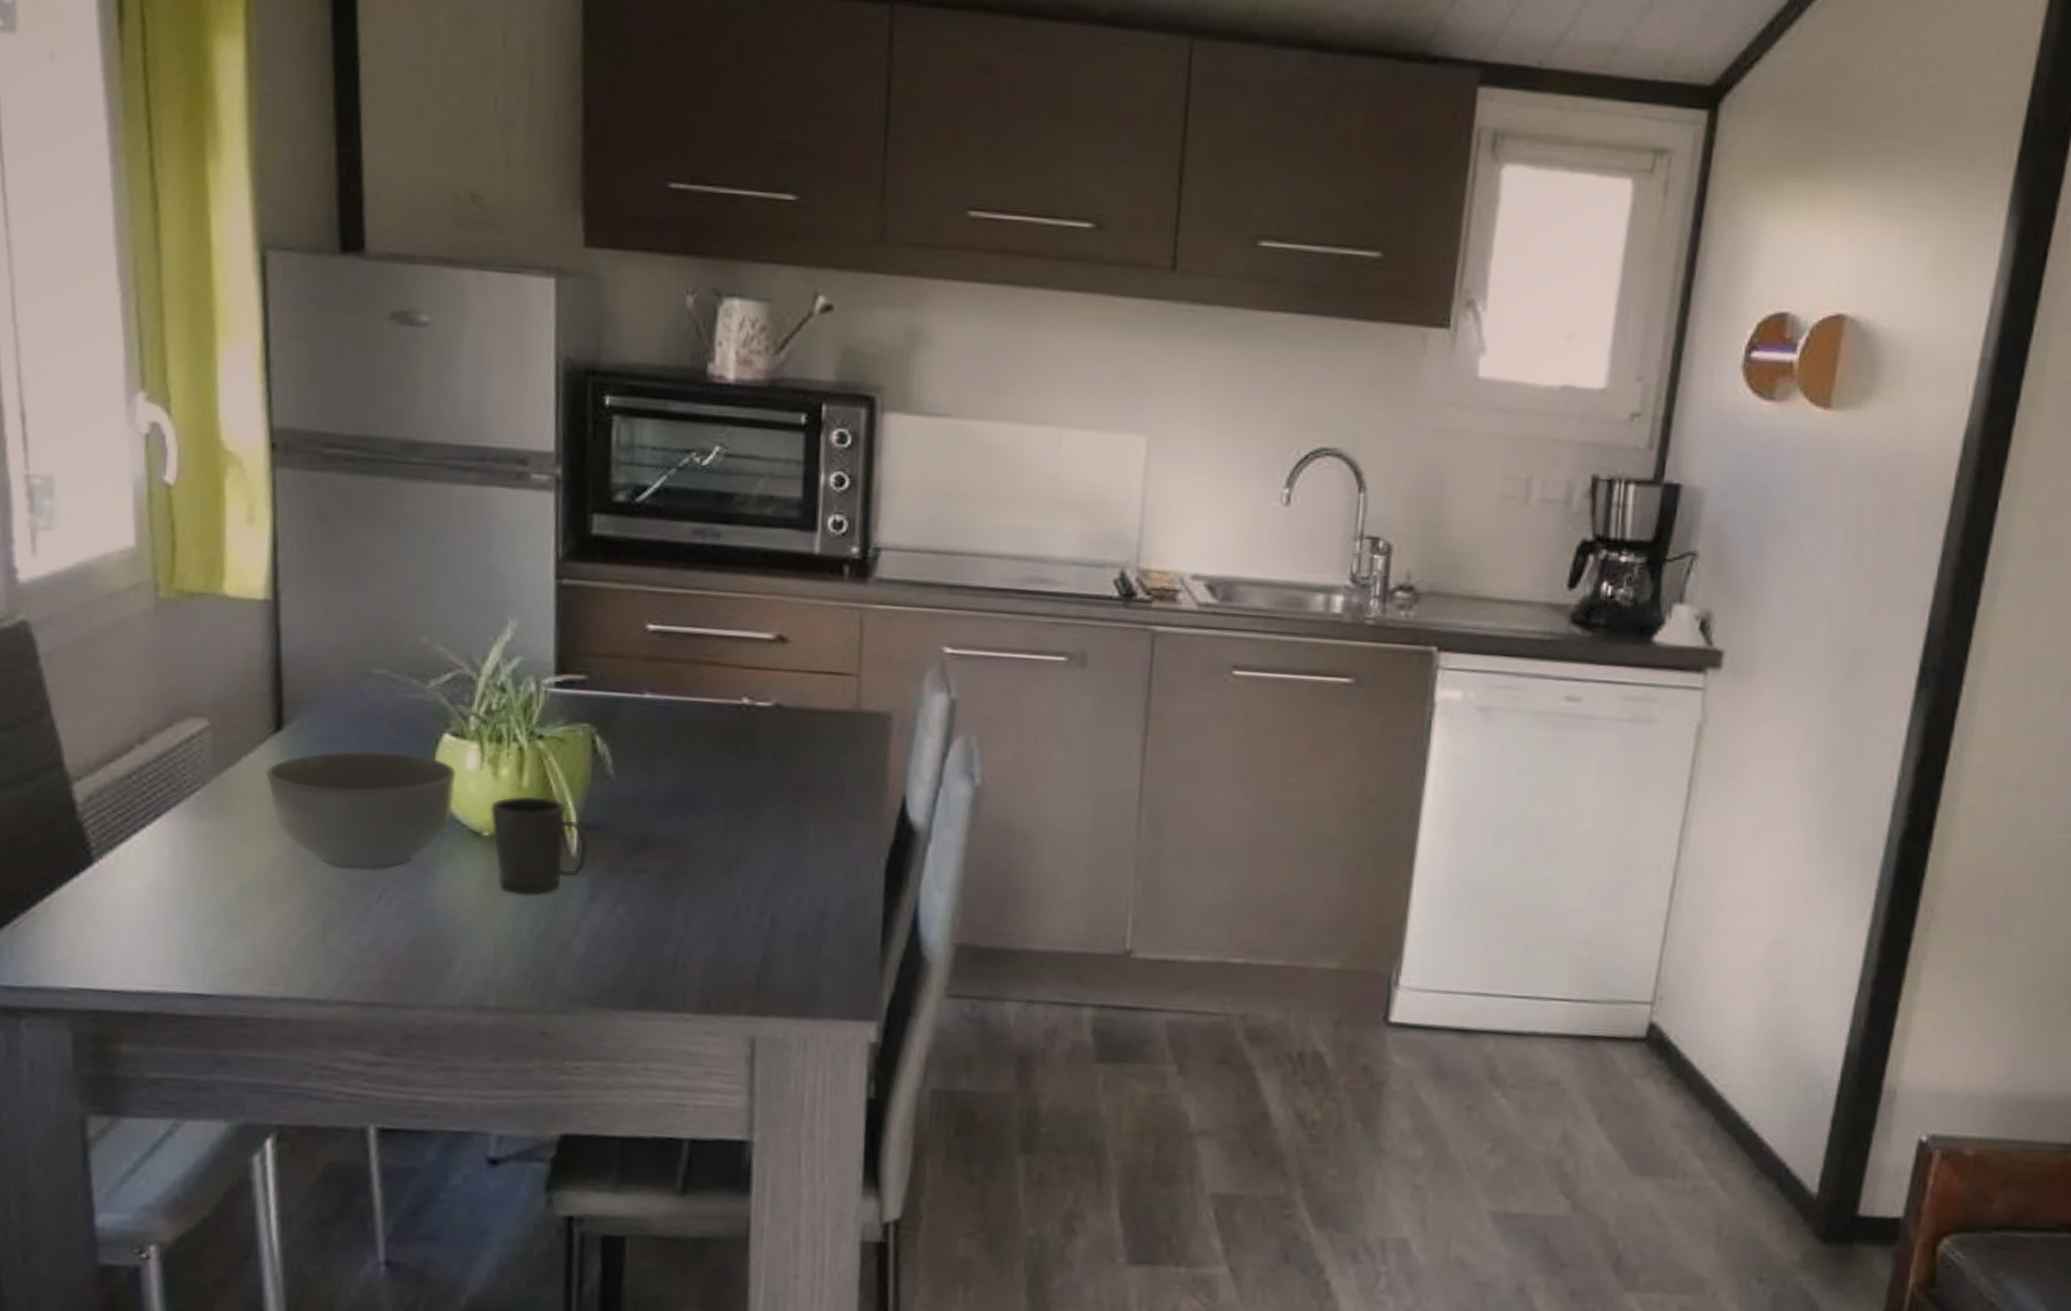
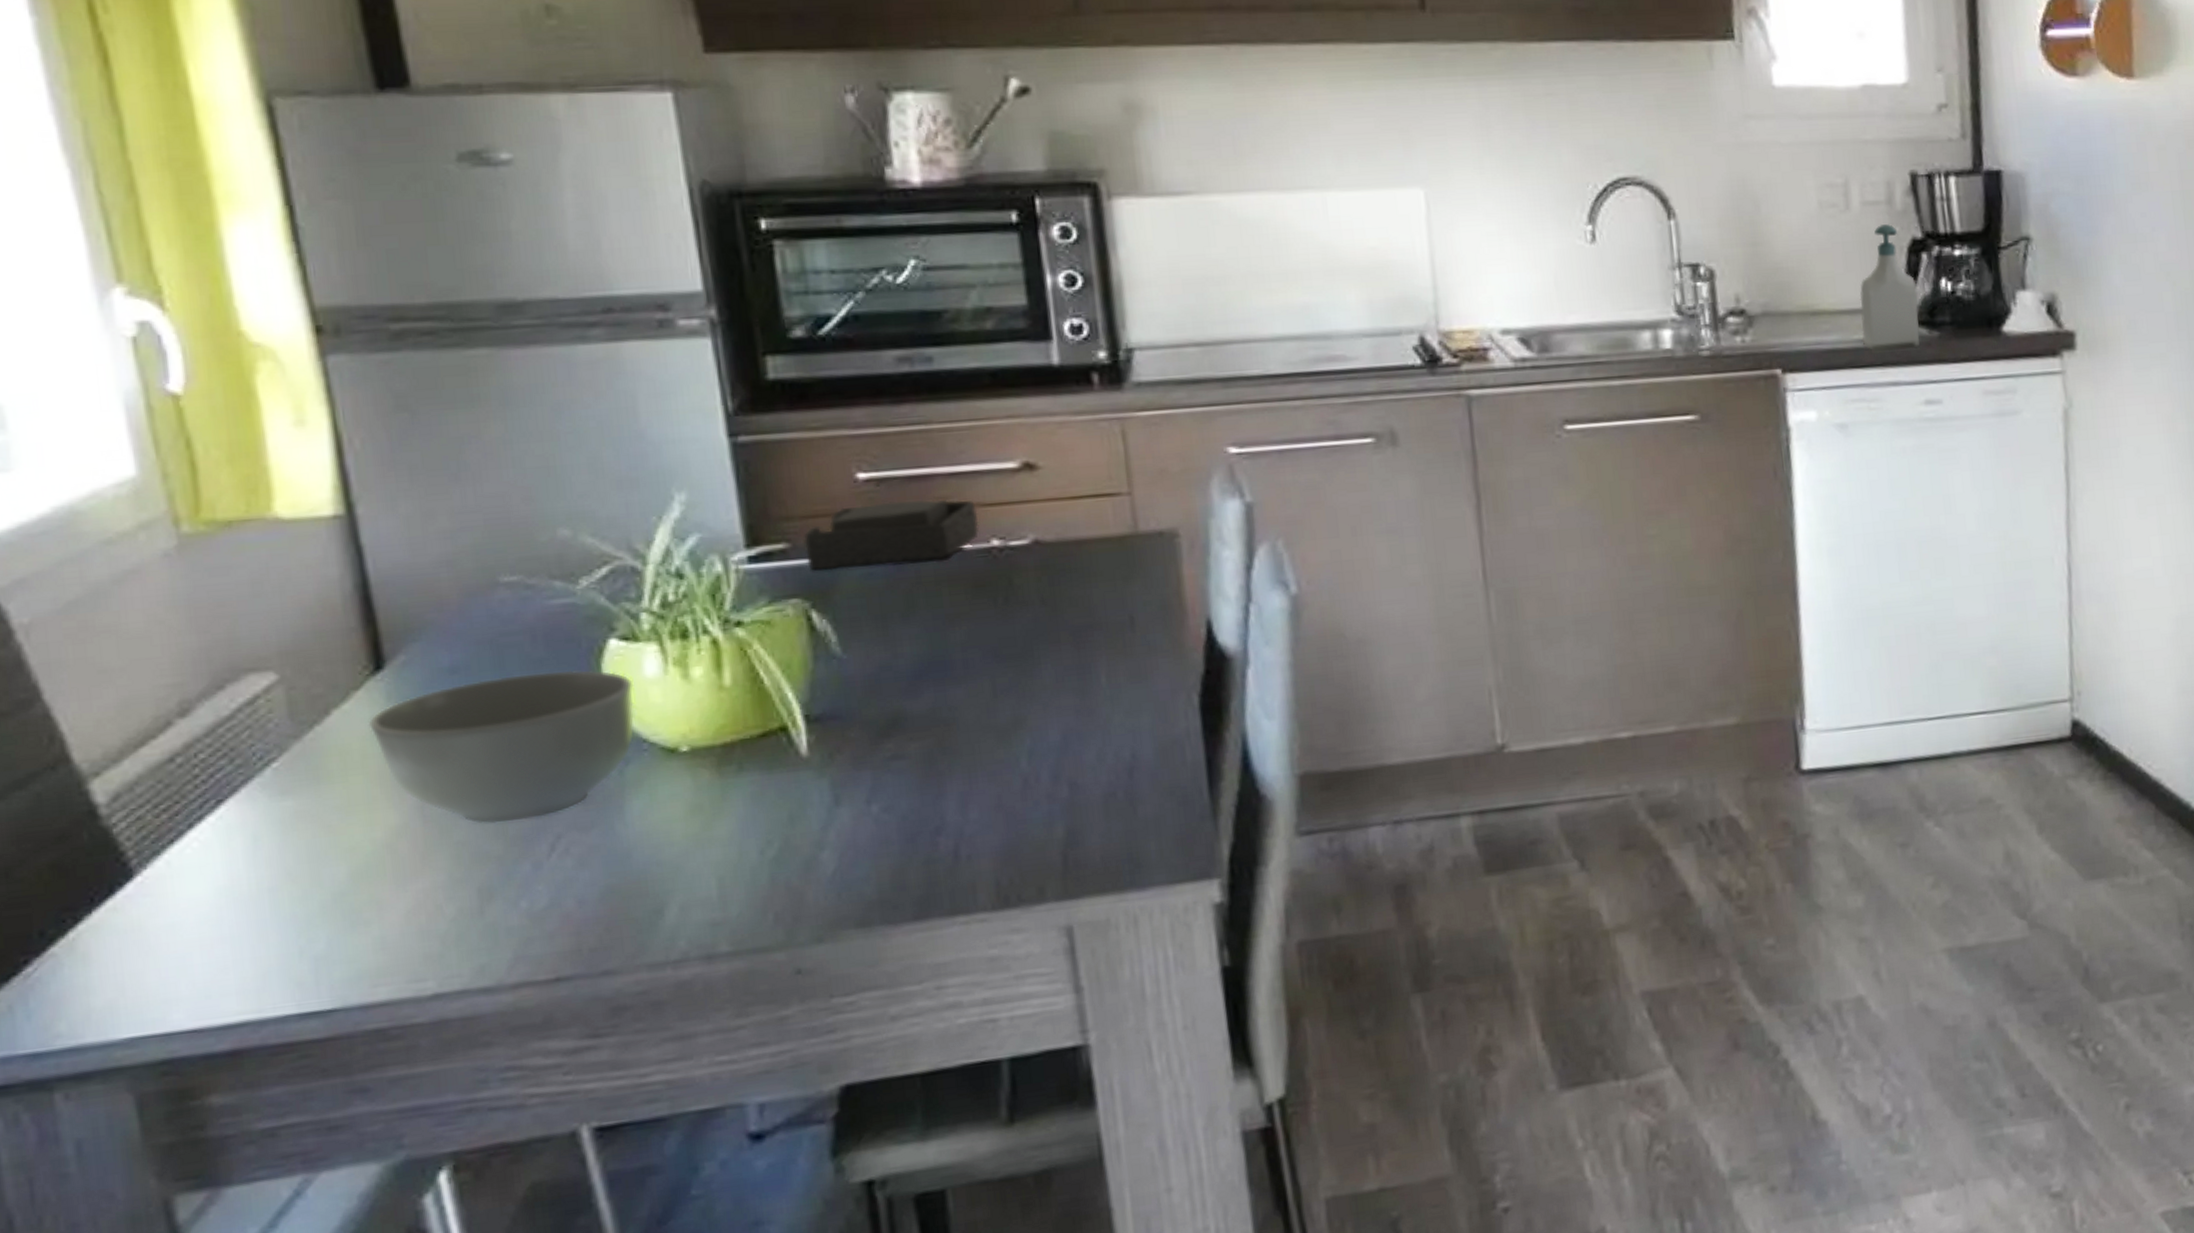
mug: present [489,795,589,895] -> none [684,692,824,813]
napkin holder: none [599,651,736,711] -> present [804,499,980,571]
soap bottle: none [1518,523,1579,646] -> present [1859,224,1920,353]

